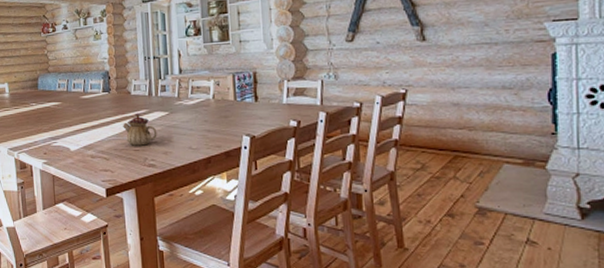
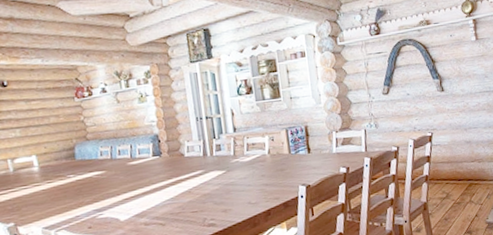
teapot: present [123,112,157,146] -> none [178,174,215,208]

